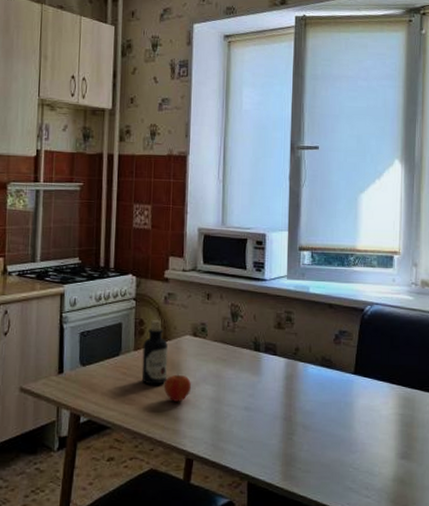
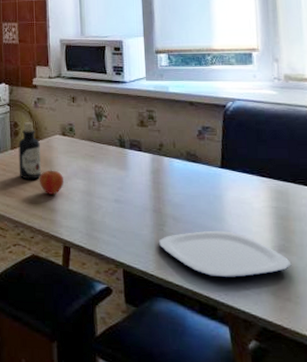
plate: none [287,438,412,487] -> present [159,230,292,278]

